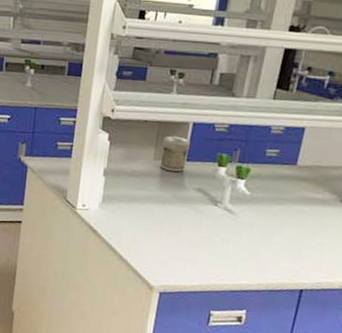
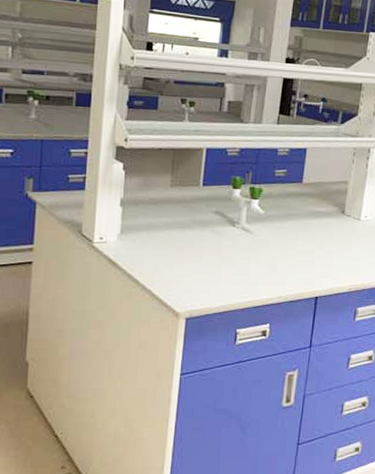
jar: present [160,135,191,172] -> none [177,162,206,197]

